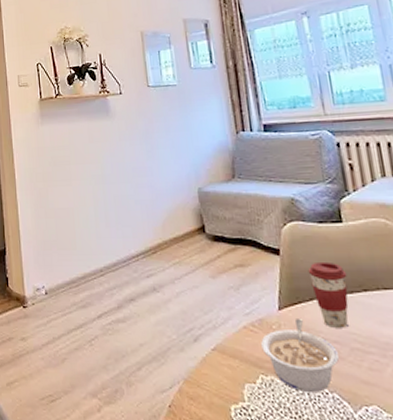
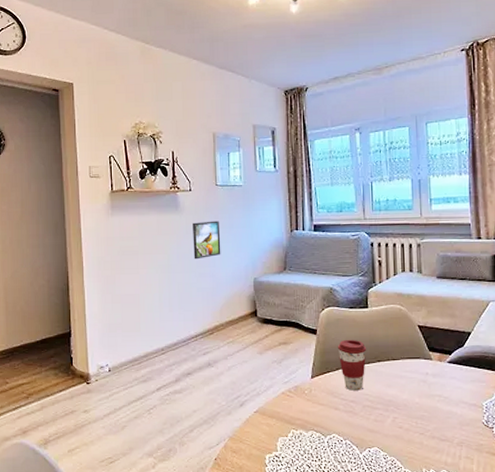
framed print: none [125,124,159,169] -> present [193,220,221,260]
legume: present [261,319,339,392] -> none [295,385,353,440]

